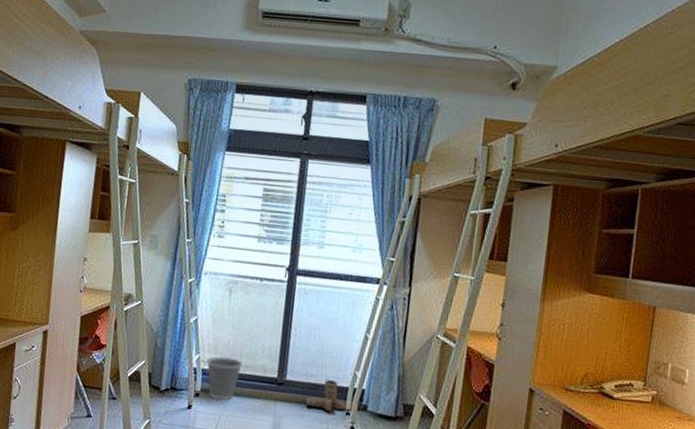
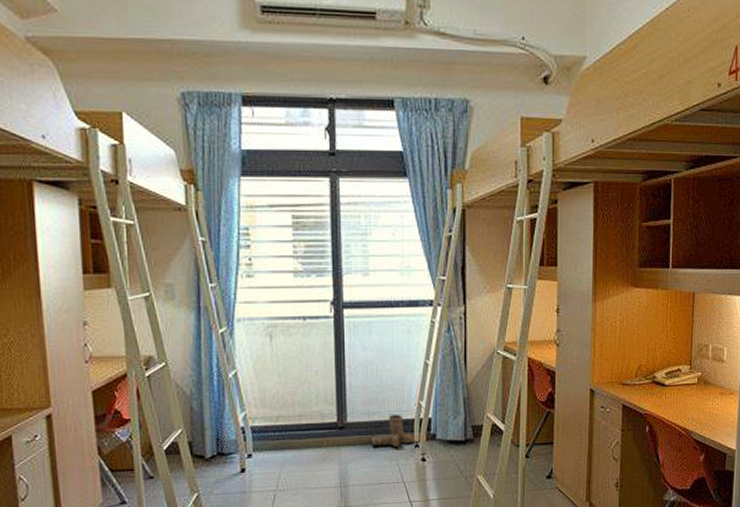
wastebasket: present [206,356,243,401] -> none [254,409,296,457]

